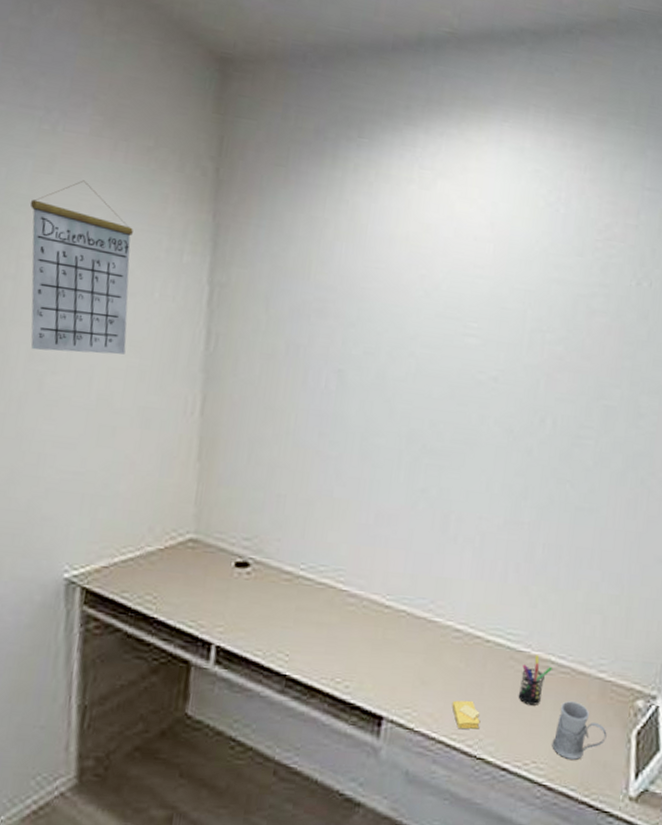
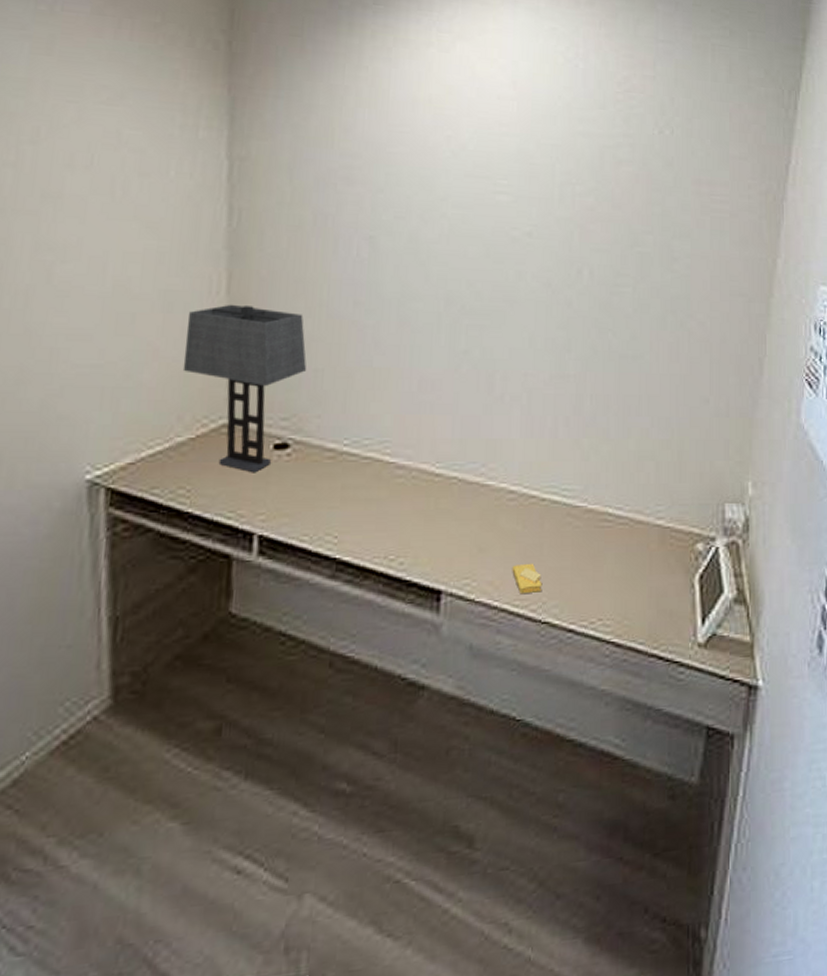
calendar: present [30,180,133,355] -> none [28,60,143,239]
table lamp: none [156,425,271,588] -> present [182,304,307,473]
pen holder: present [518,655,552,706] -> none [578,508,610,561]
mug: present [552,701,607,761] -> none [617,552,670,613]

